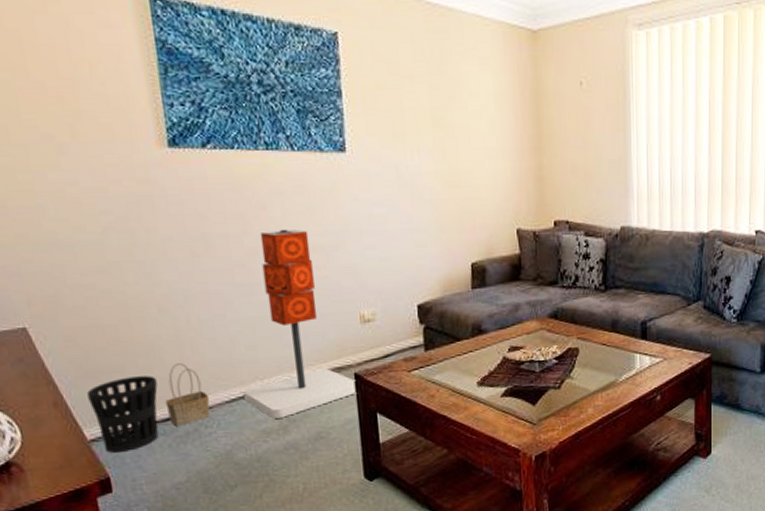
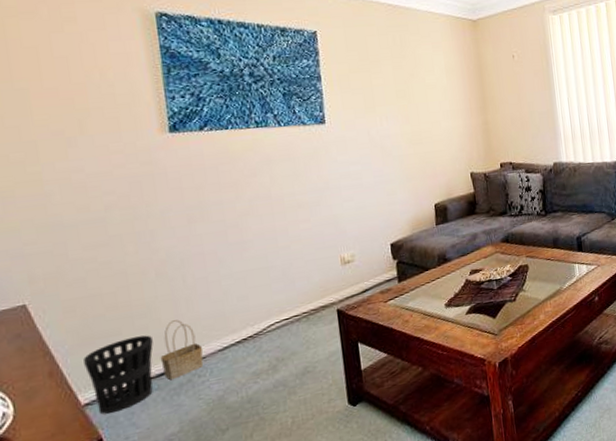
speaker: present [244,229,356,419] -> none [235,191,339,360]

